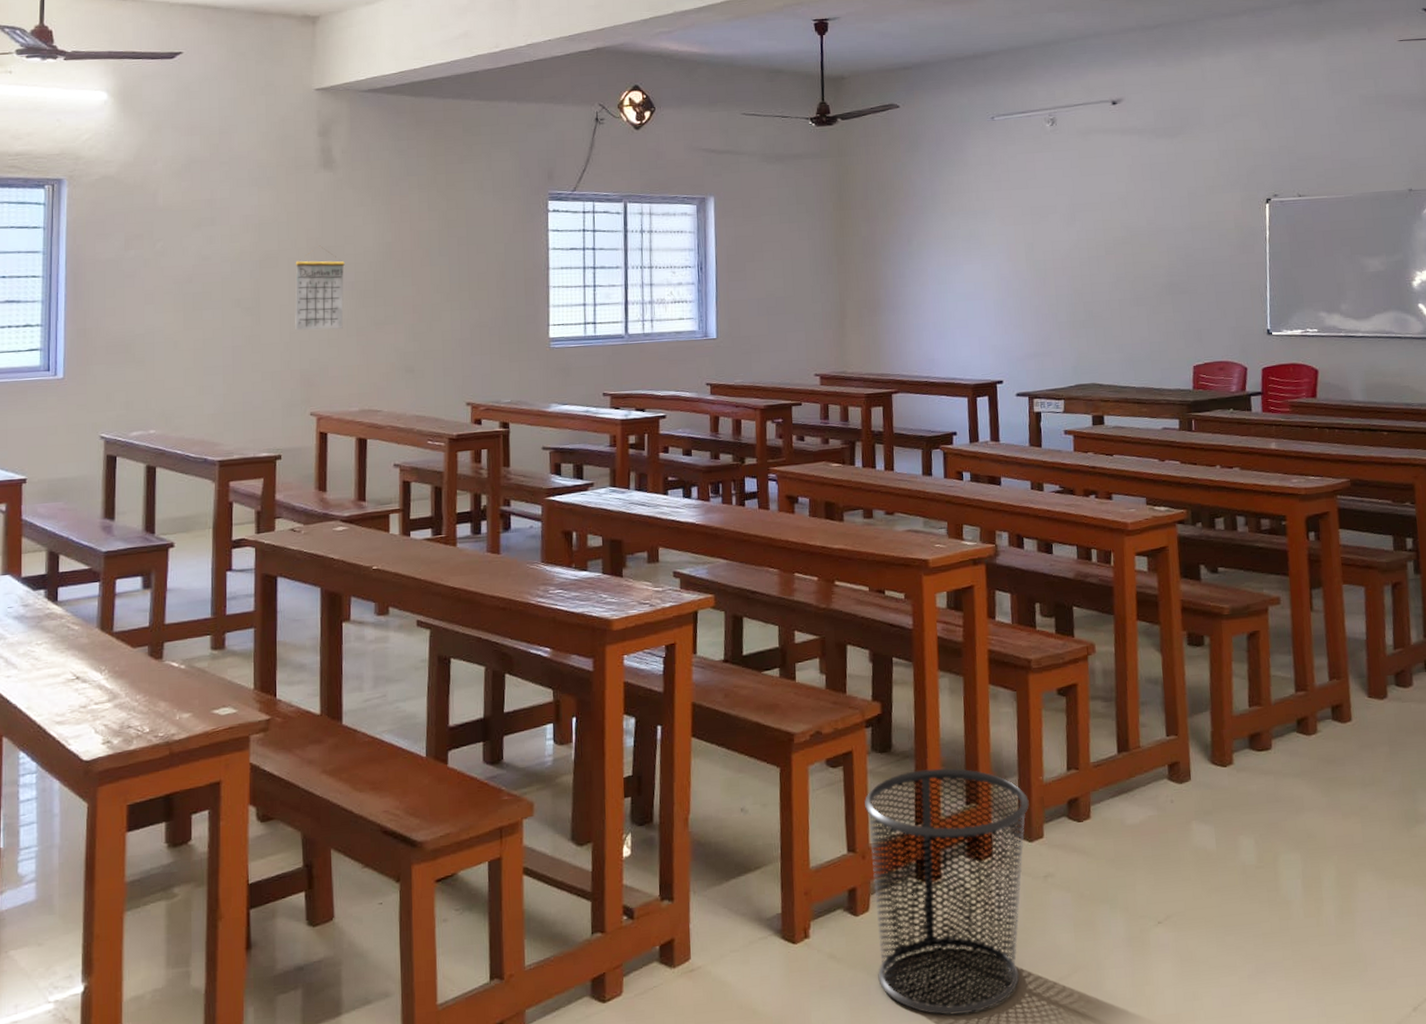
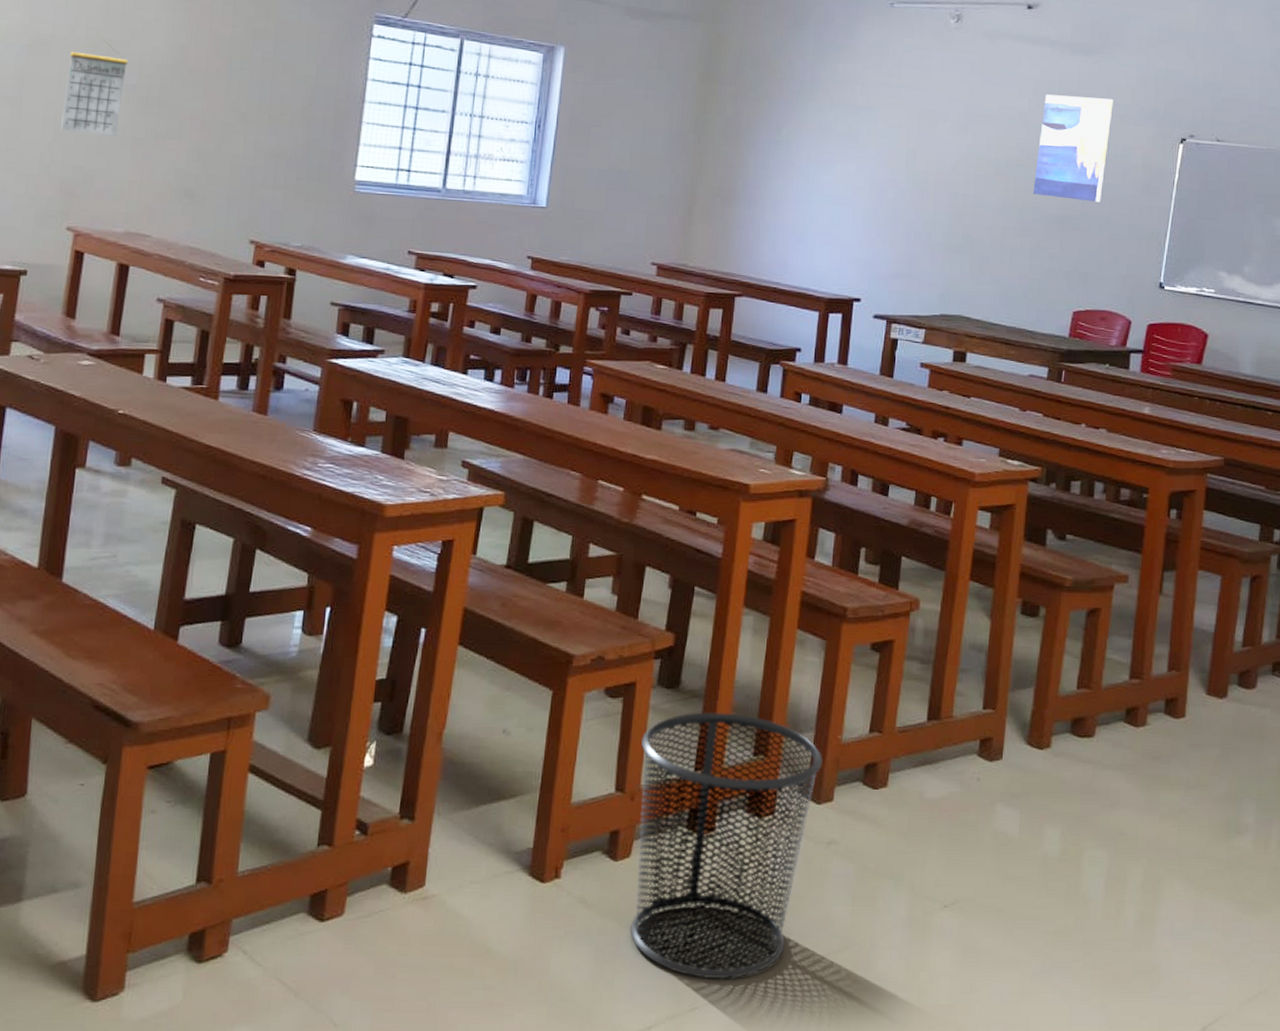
wall art: none [1139,173,1203,267] -> present [1033,94,1114,203]

